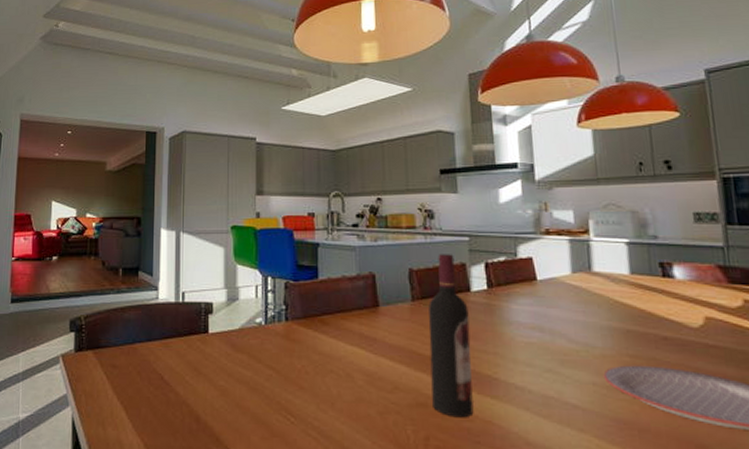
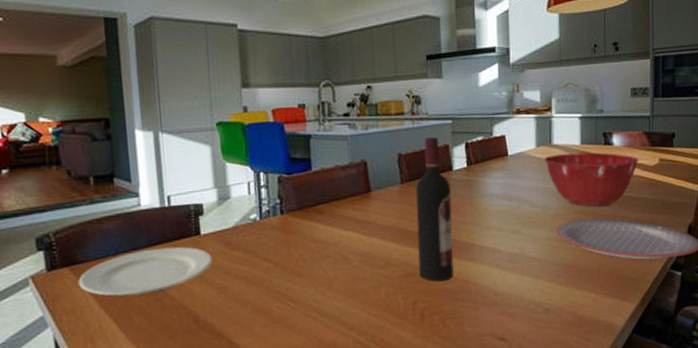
plate: none [99,341,218,387] -> present [78,246,213,296]
mixing bowl: none [582,284,713,351] -> present [544,152,639,207]

